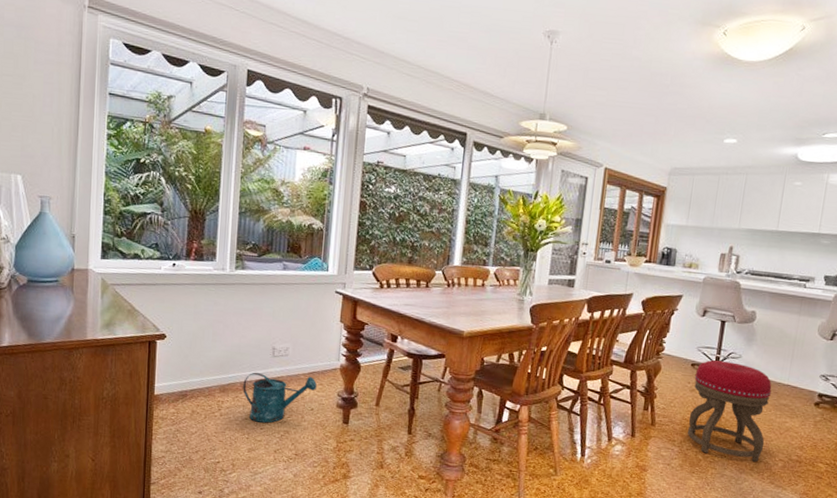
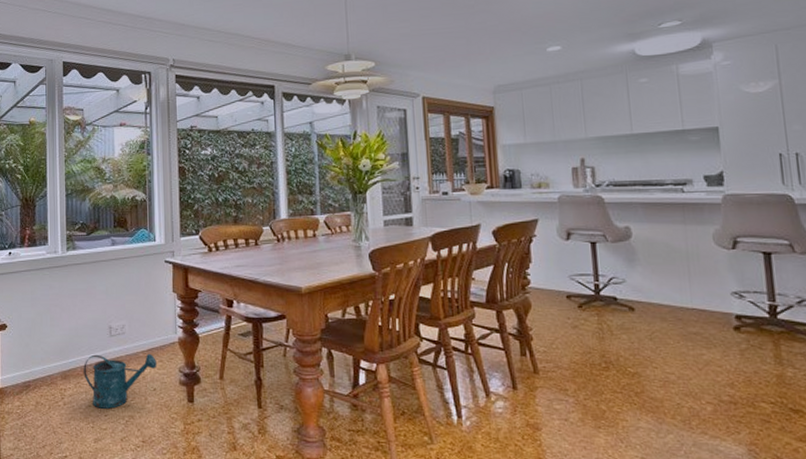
stool: present [687,360,772,463] -> none [573,289,682,409]

